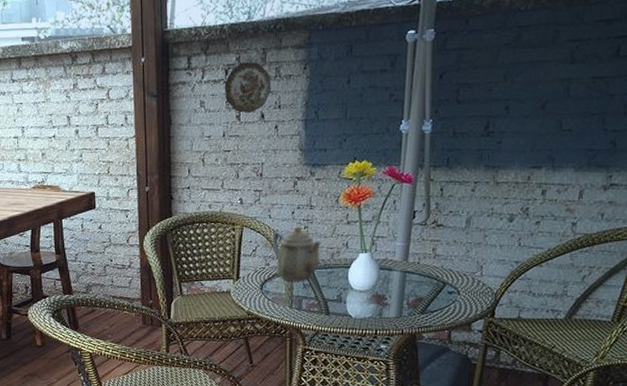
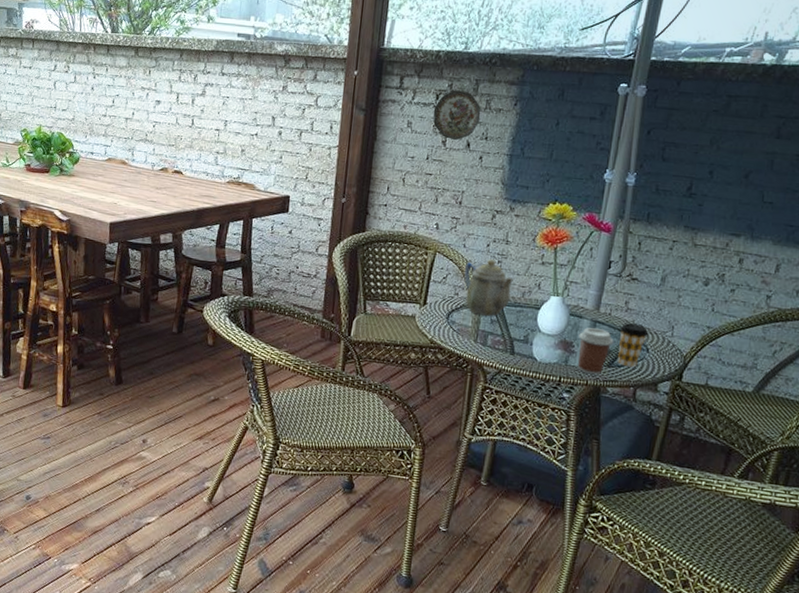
coffee cup: none [390,278,425,323] -> present [577,327,614,375]
coffee cup: none [429,269,458,311] -> present [616,323,649,368]

